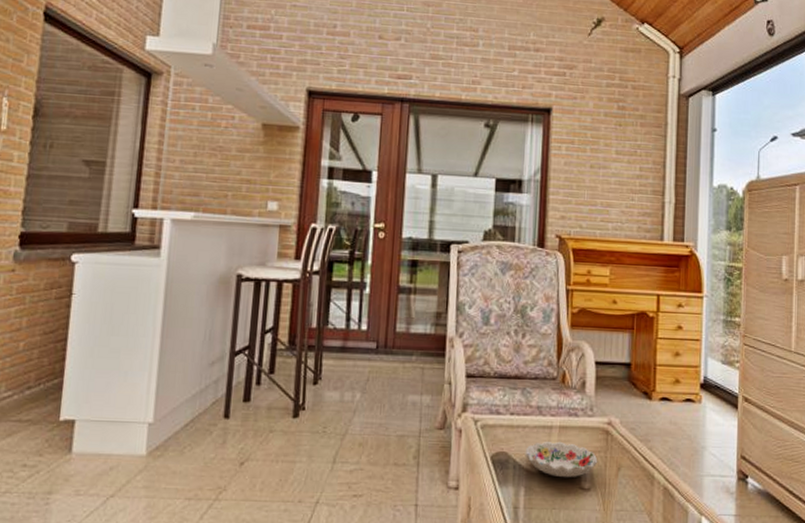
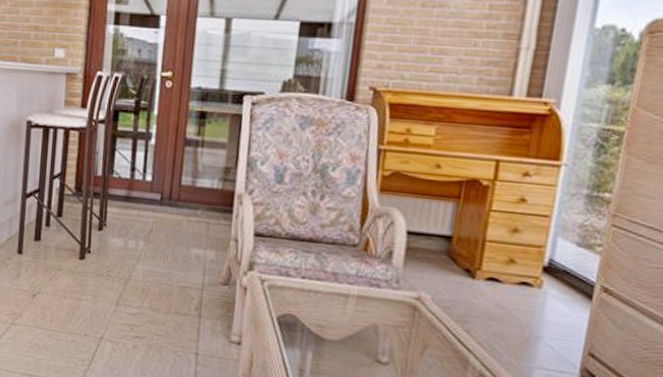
decorative bowl: present [524,441,598,478] -> none [315,309,401,350]

